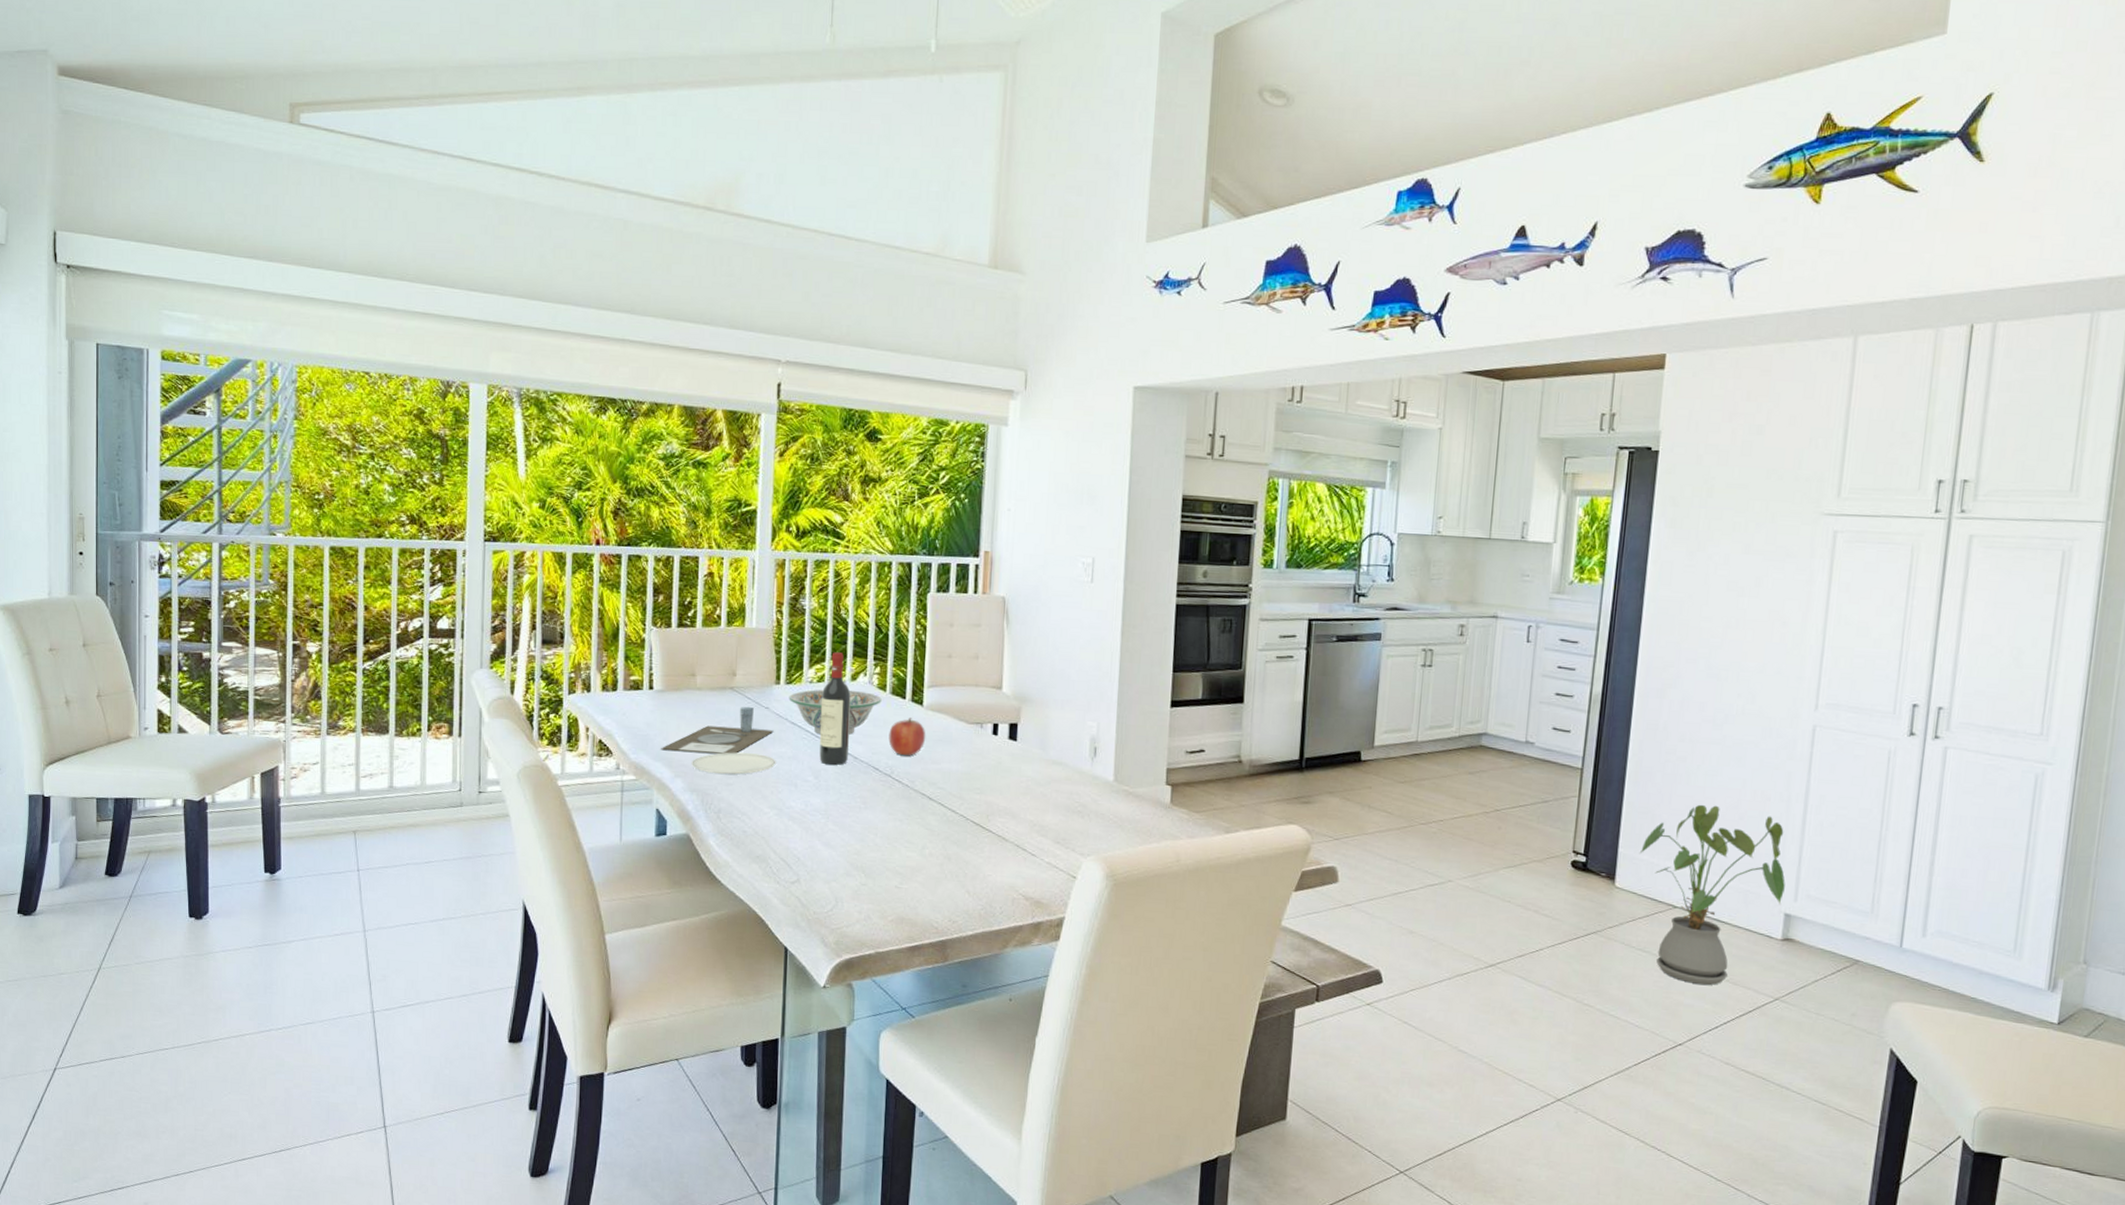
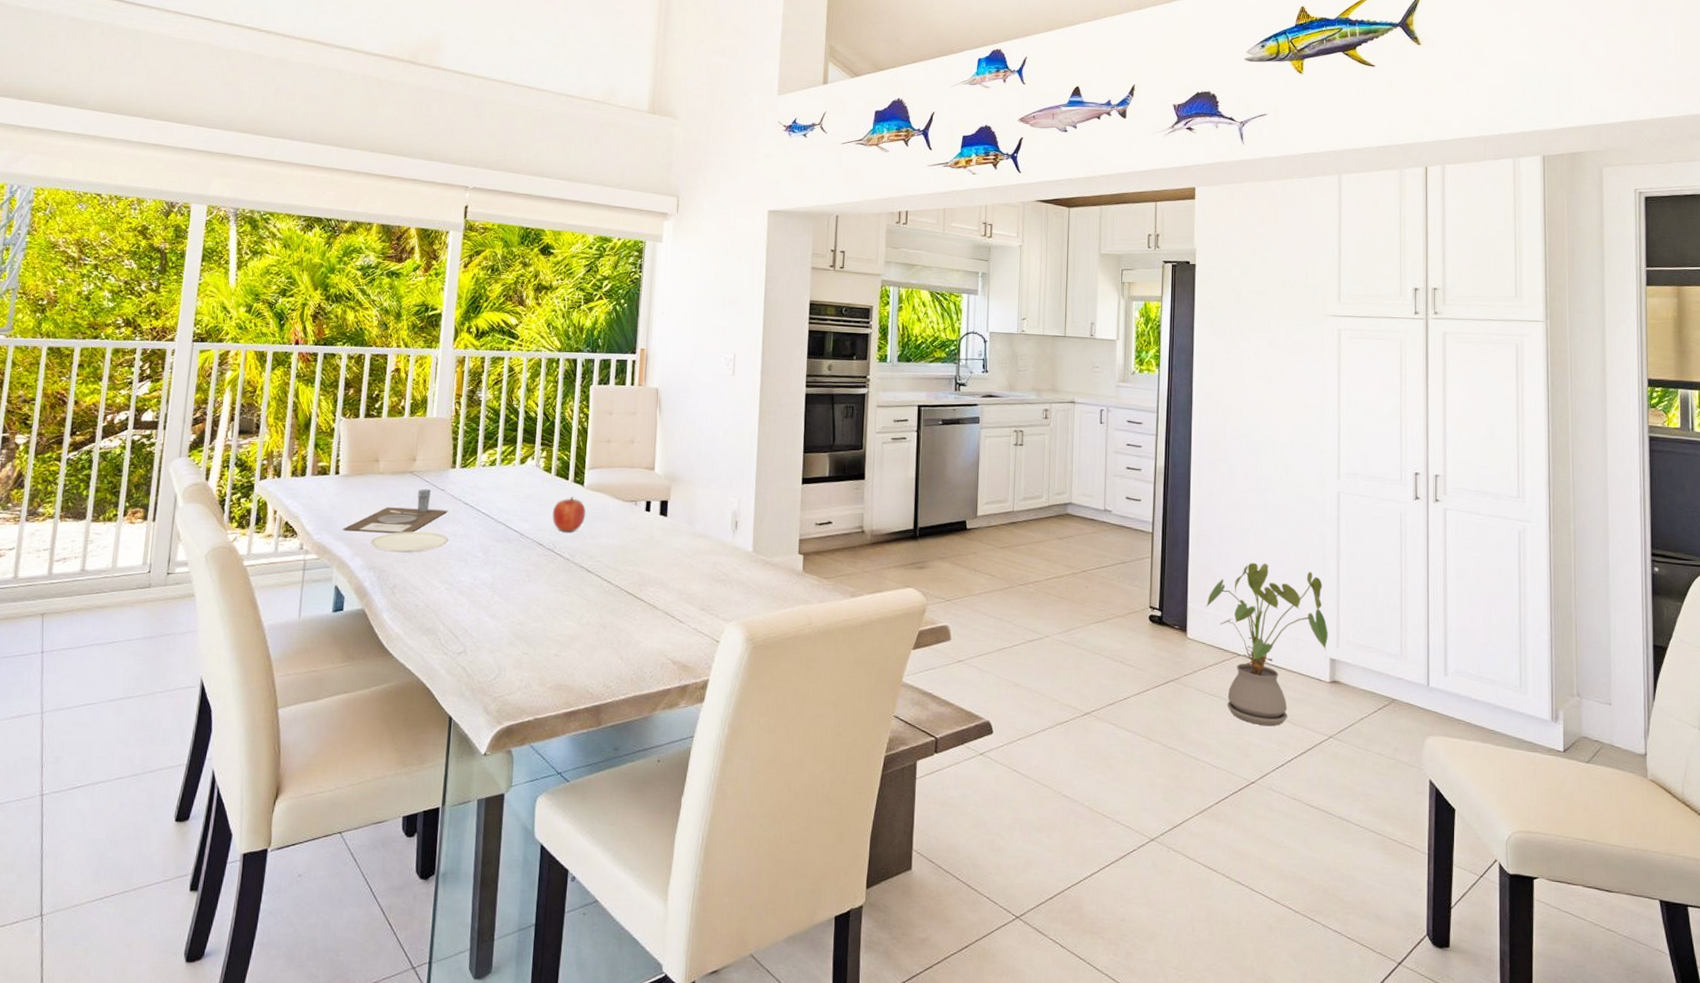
decorative bowl: present [789,689,882,735] -> none [463,472,547,513]
wine bottle: present [819,652,851,765] -> none [489,438,520,541]

